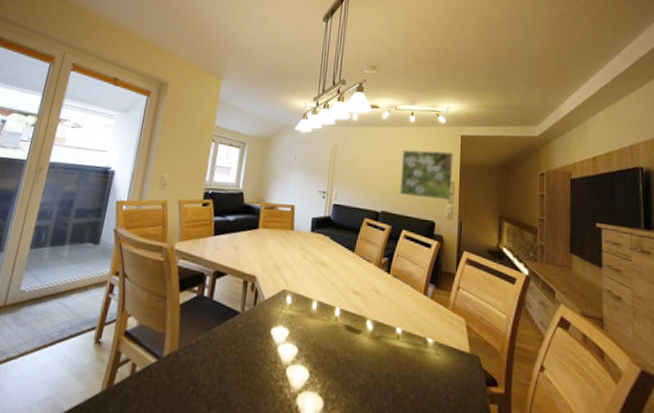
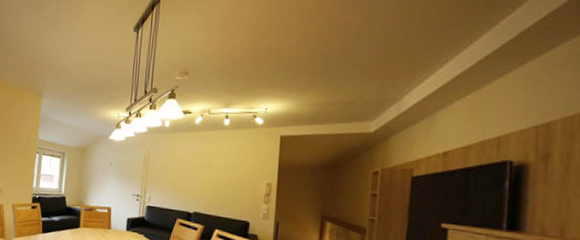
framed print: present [399,149,454,201] -> none [212,153,271,202]

